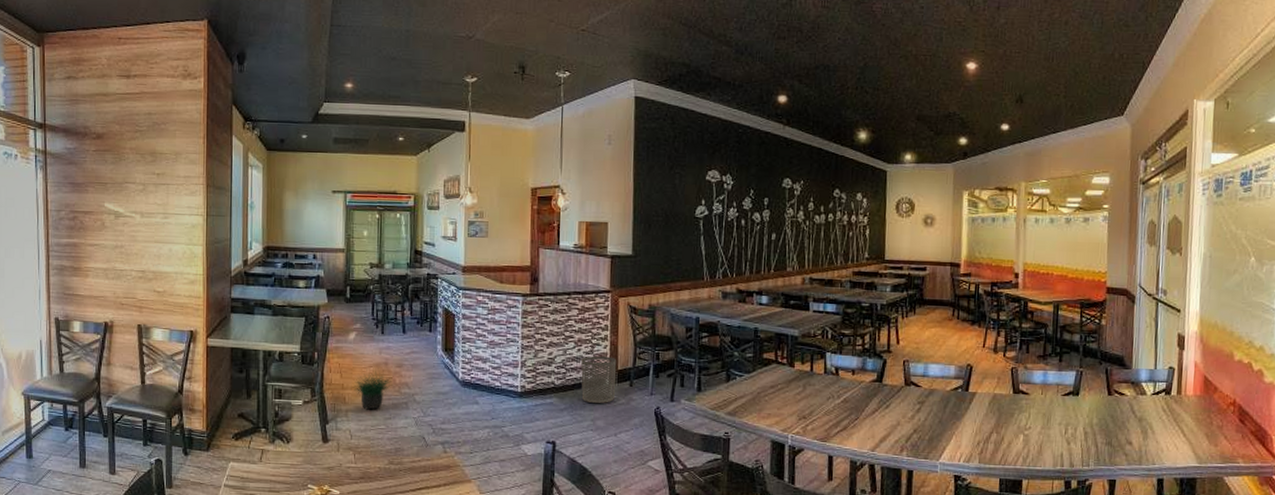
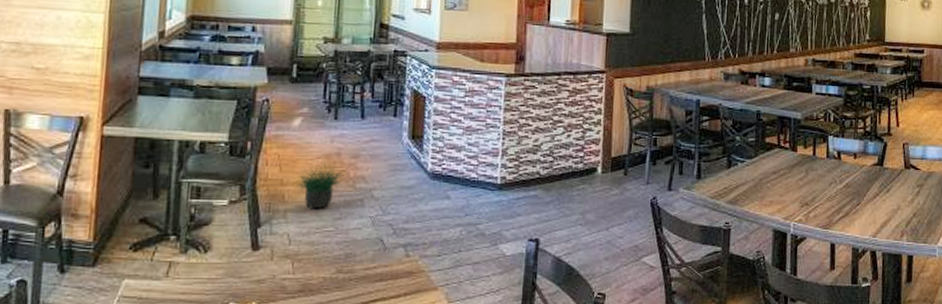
waste bin: present [581,356,617,404] -> none [570,142,611,196]

